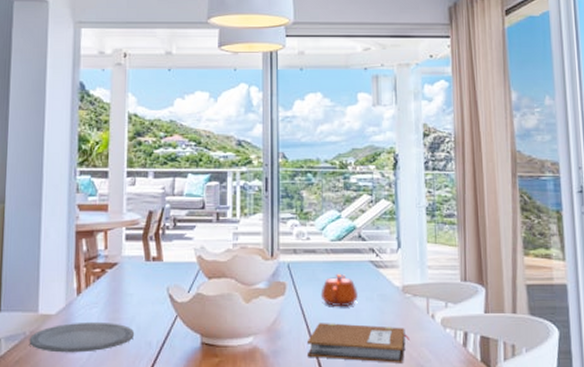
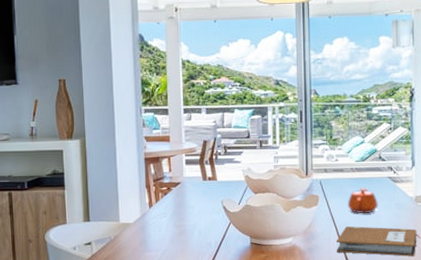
plate: present [29,321,135,353] -> none [114,228,197,252]

